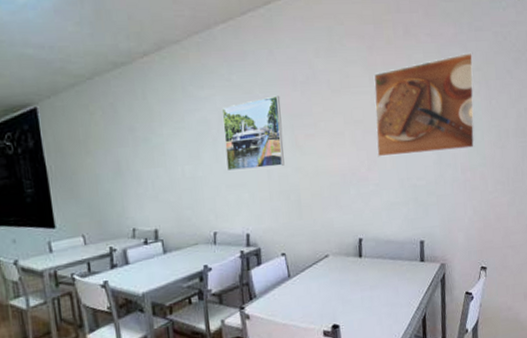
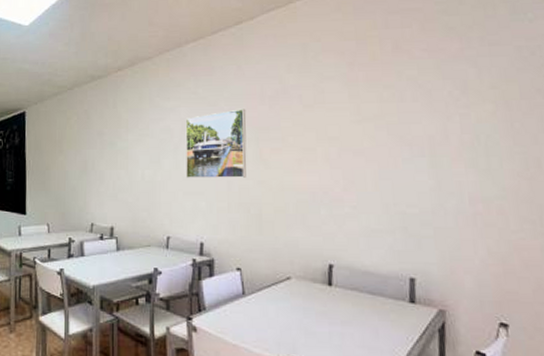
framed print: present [373,52,475,157] -> none [354,68,490,178]

